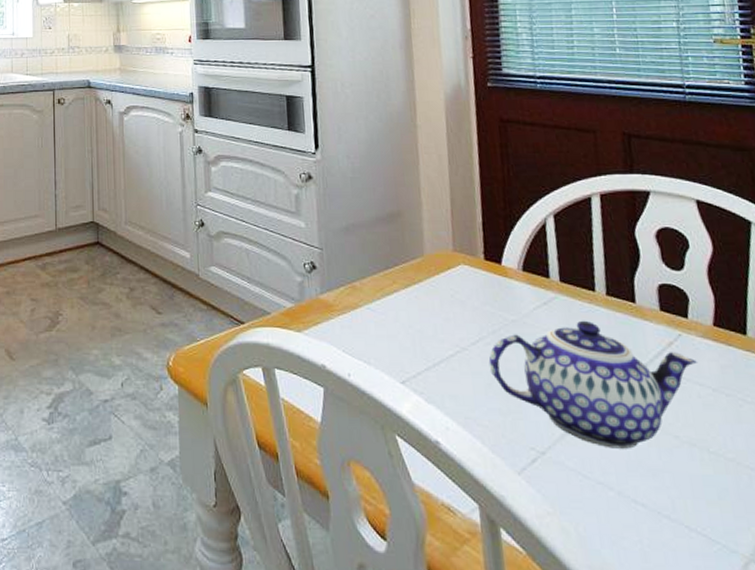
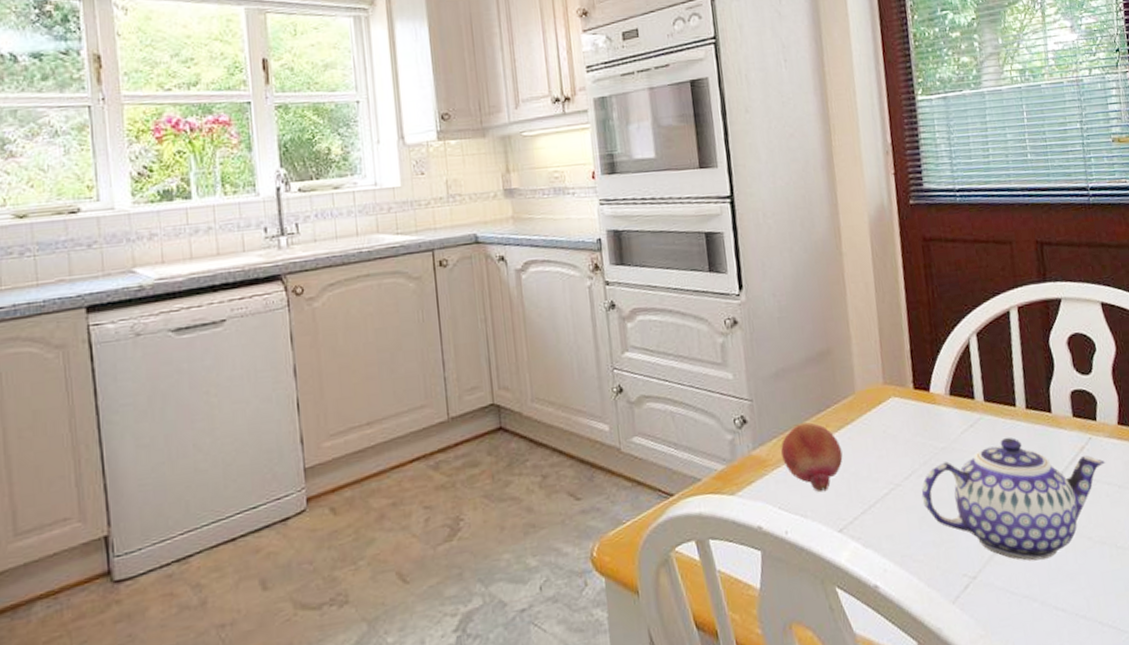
fruit: none [348,277,409,343] -> present [781,422,843,493]

